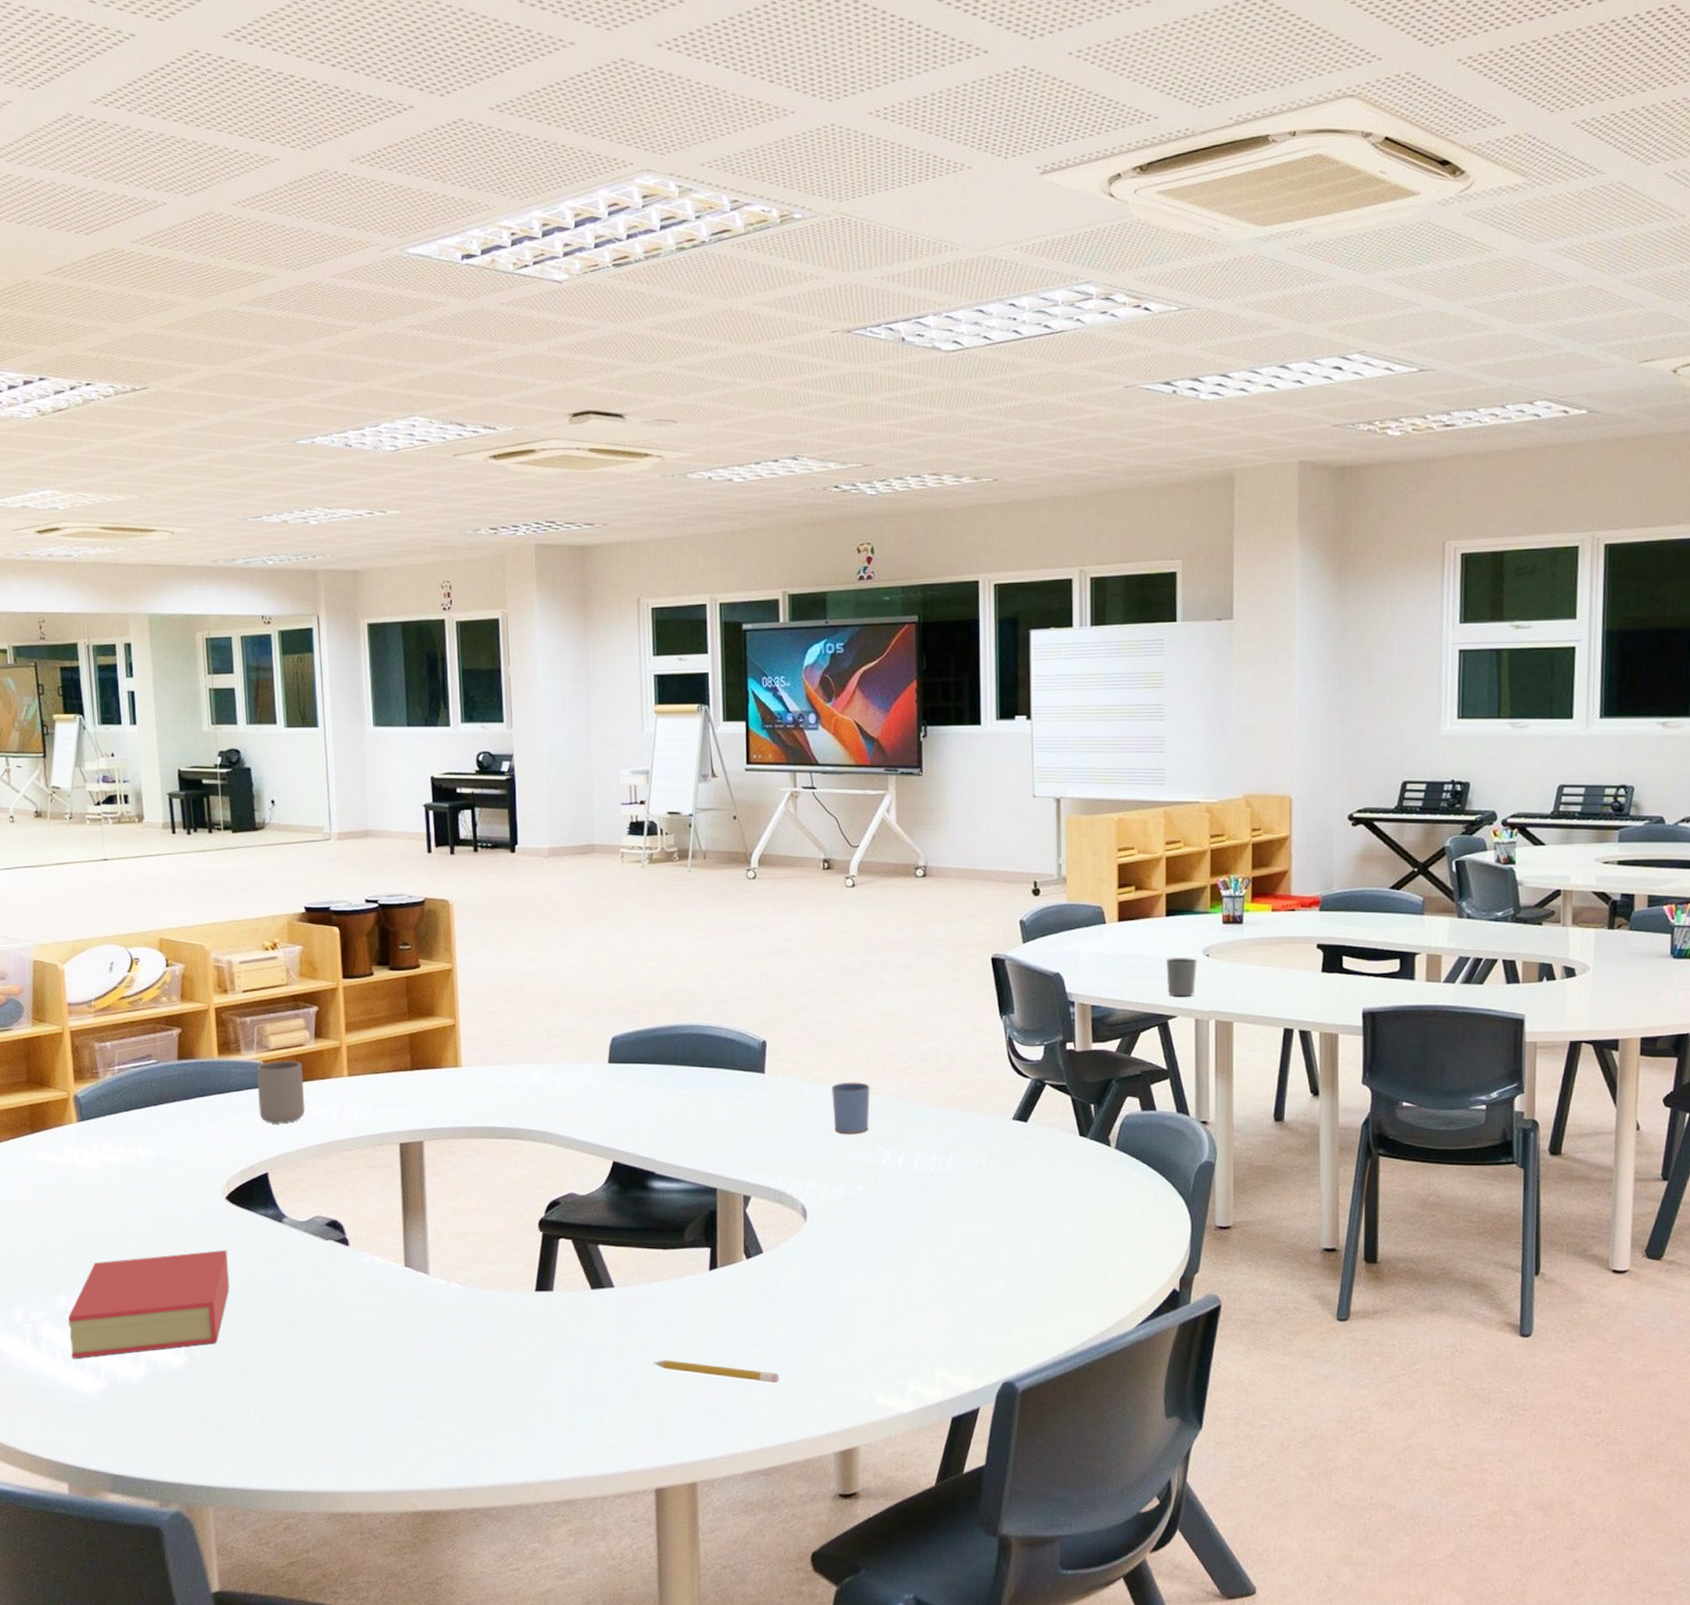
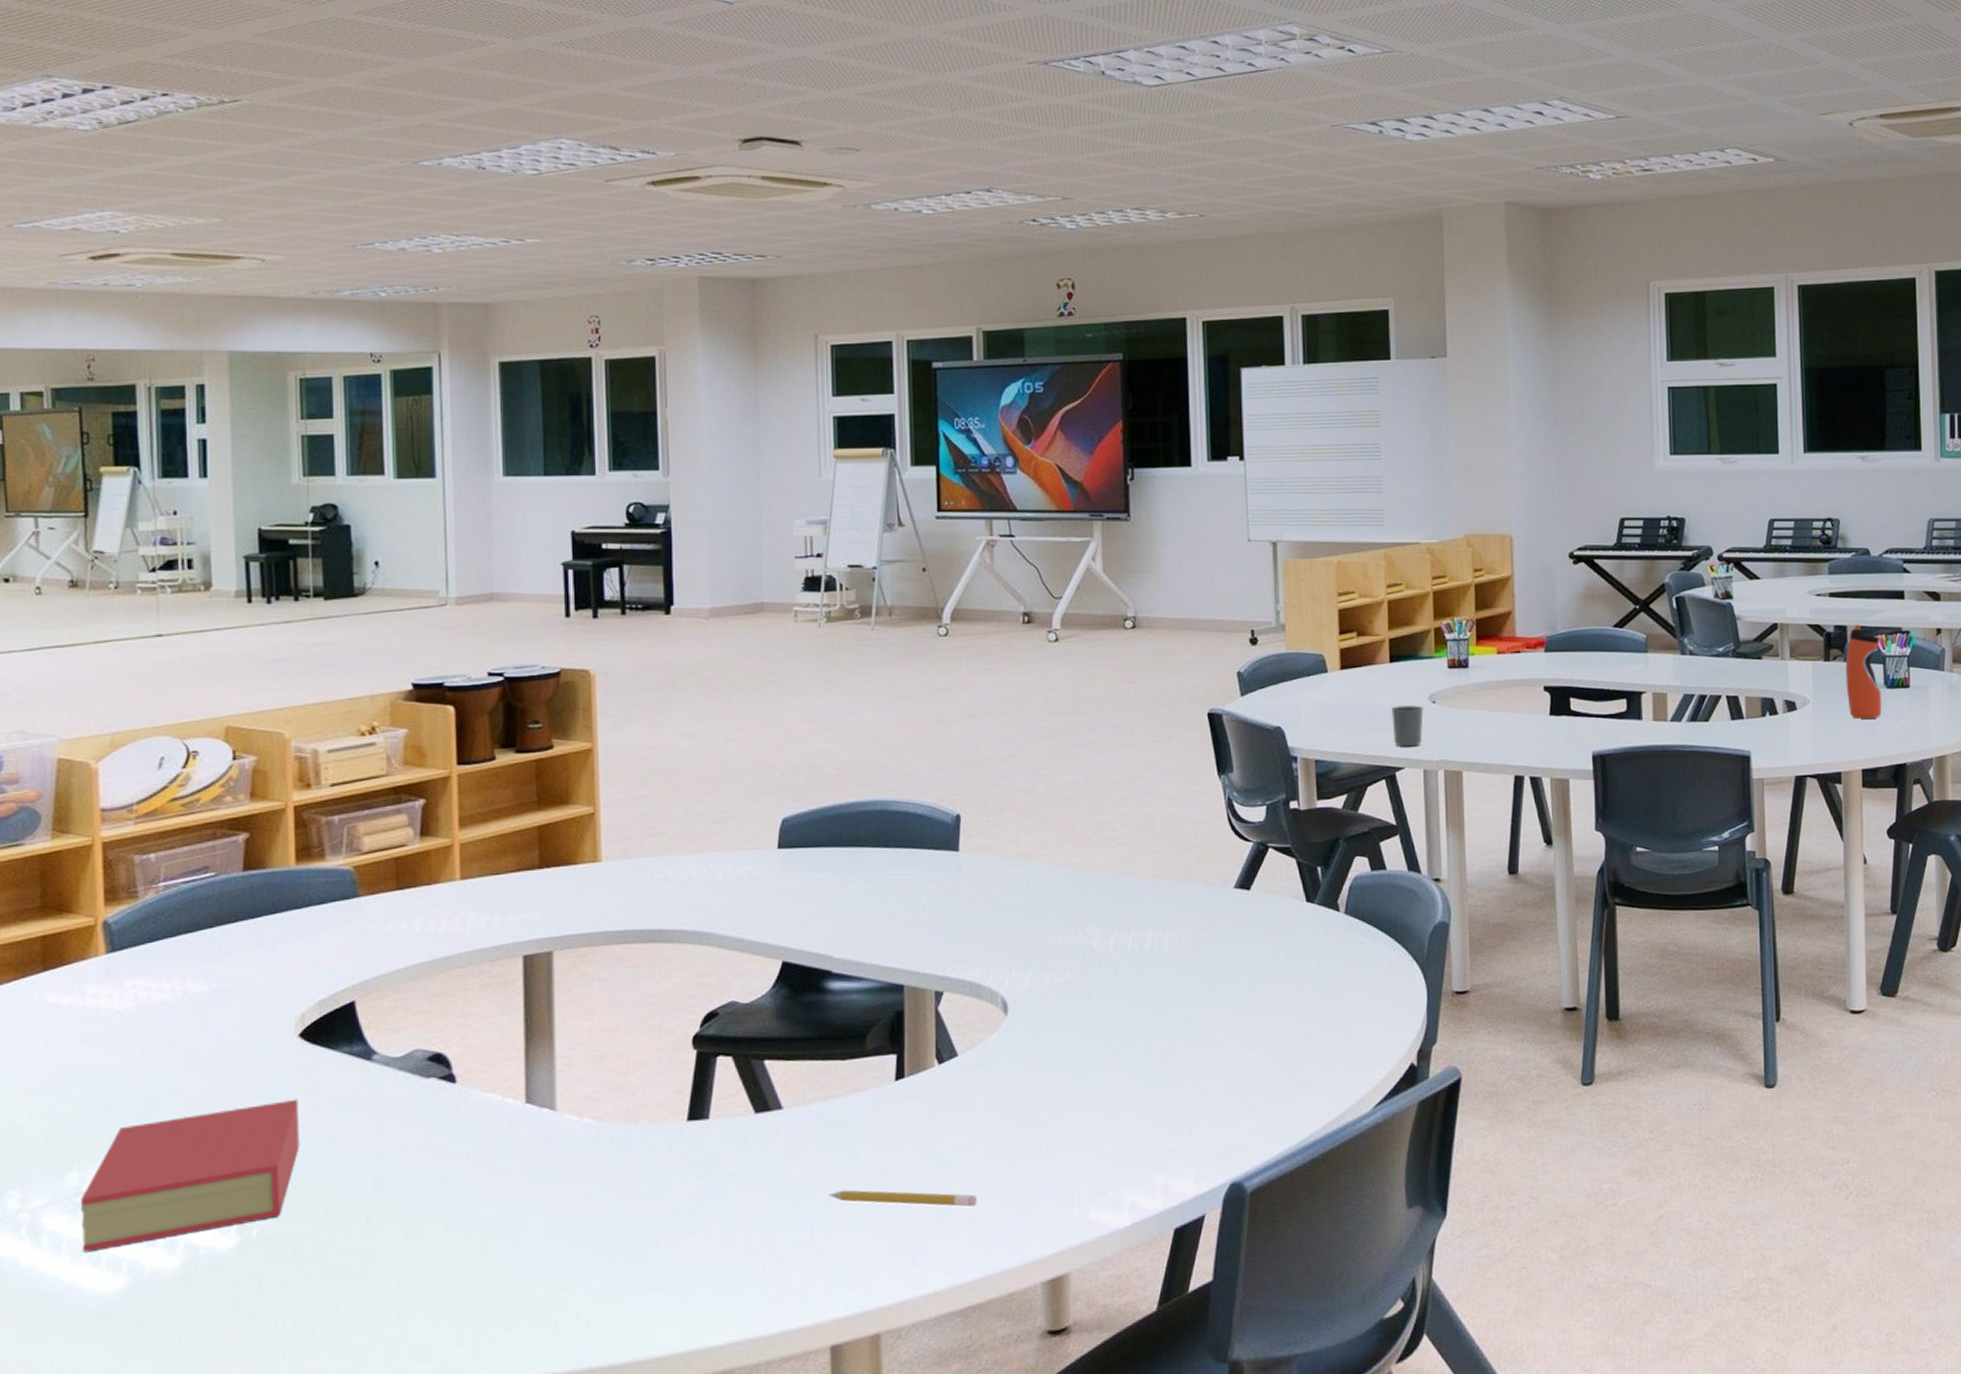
cup: present [256,1061,305,1123] -> none [344,865,405,940]
mug: present [832,1082,870,1135] -> none [1035,855,1078,915]
water bottle: none [1629,893,1669,988] -> present [1845,624,1882,719]

